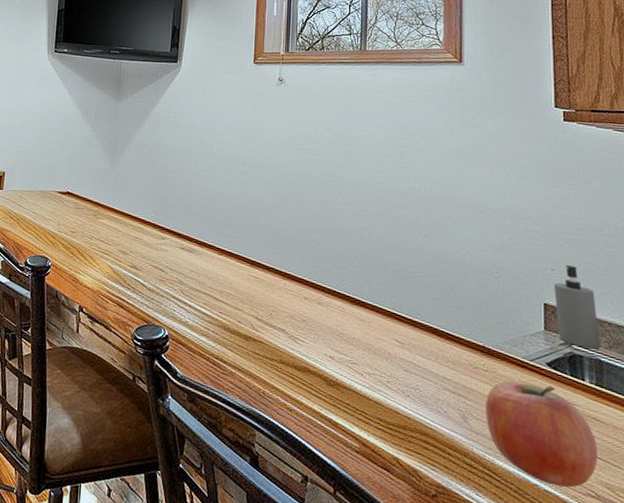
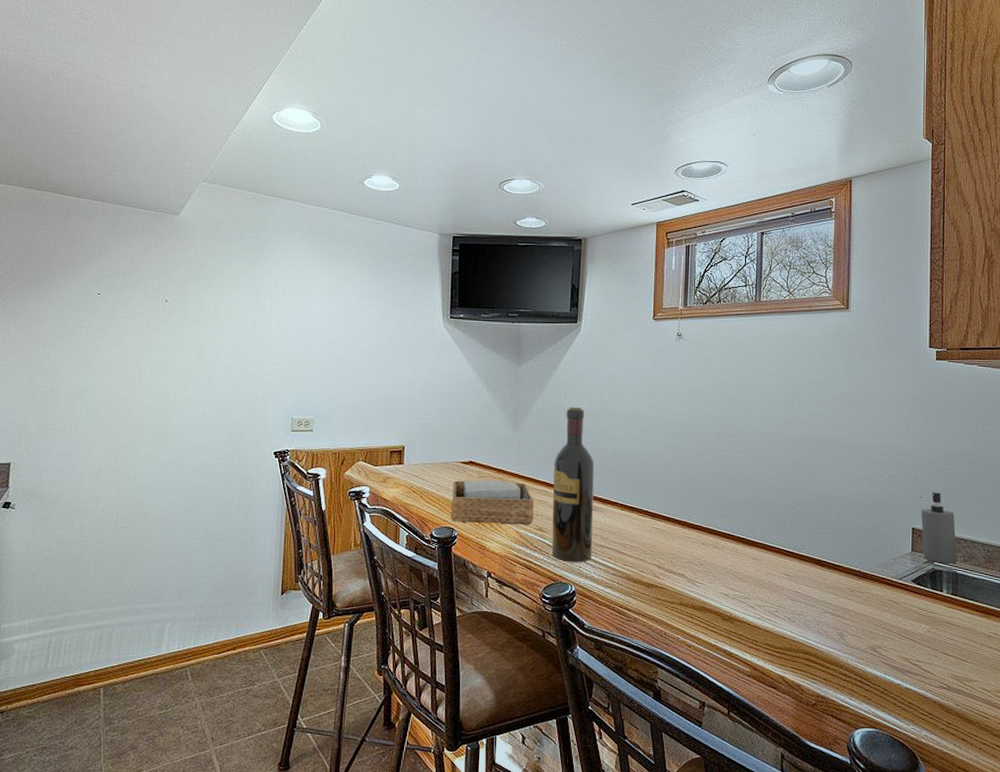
napkin holder: none [46,210,129,260] -> present [451,480,534,524]
wine bottle: none [145,145,192,306] -> present [551,407,595,562]
fruit: present [485,380,598,488] -> none [859,597,950,683]

